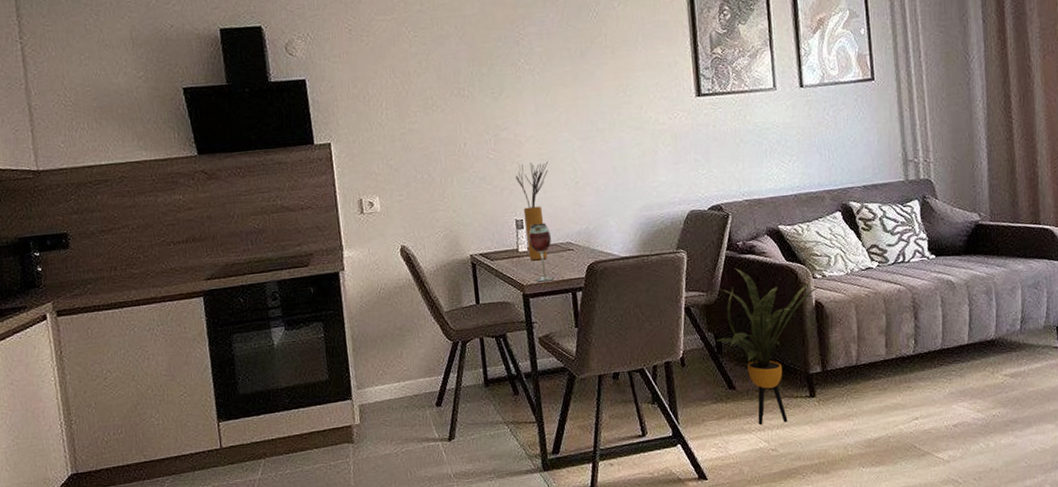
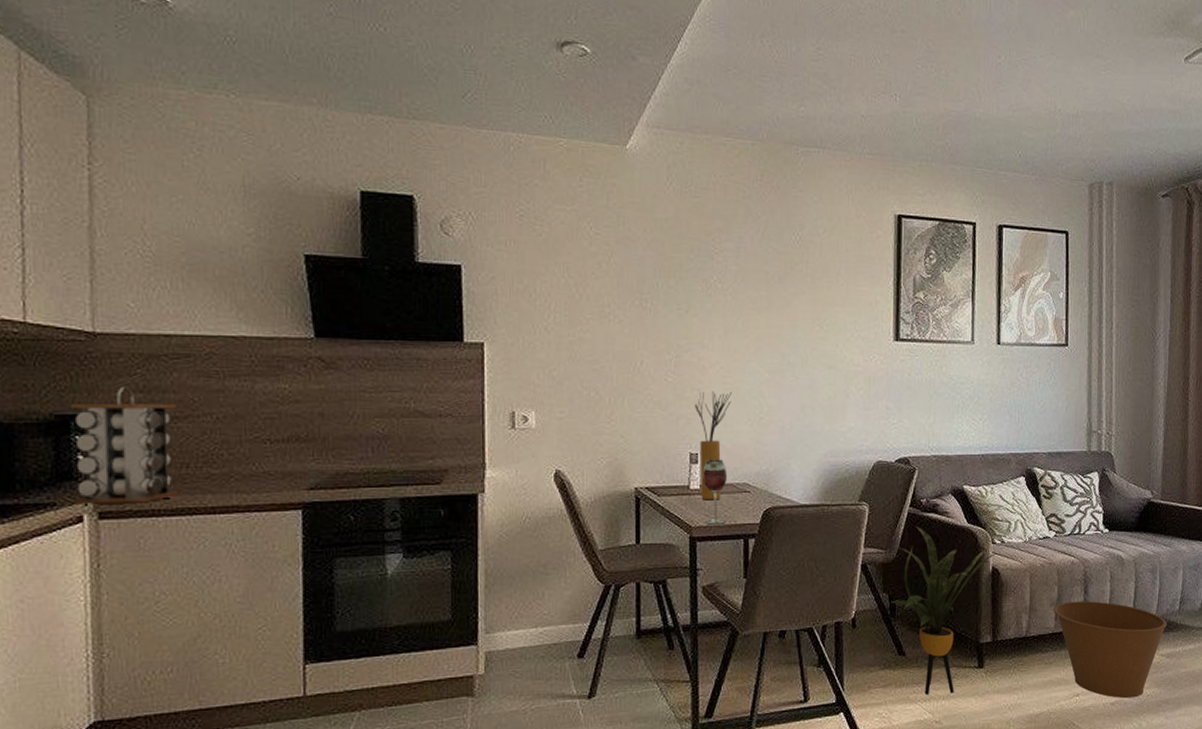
spice rack: none [27,210,112,306] -> present [69,386,179,506]
basket: none [883,326,1008,420] -> present [1053,600,1167,699]

